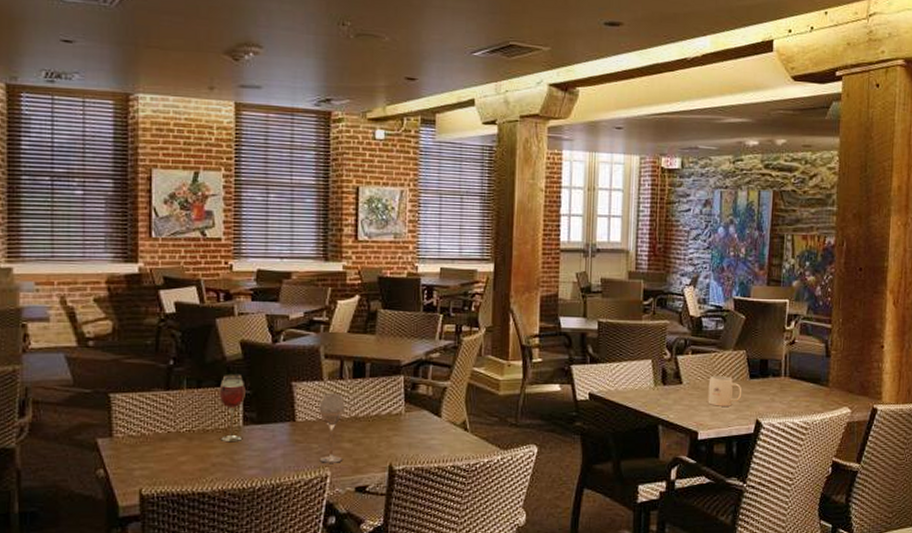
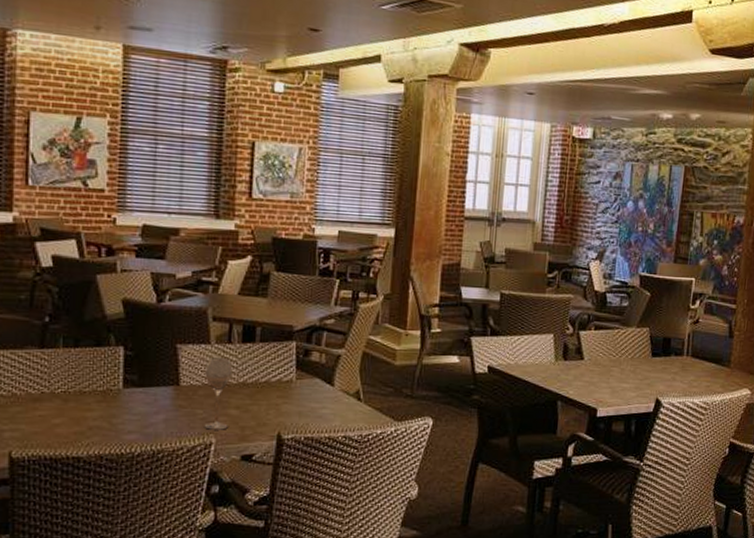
wineglass: present [219,375,245,441] -> none [97,334,127,404]
mug: present [708,375,742,406] -> none [608,352,644,384]

